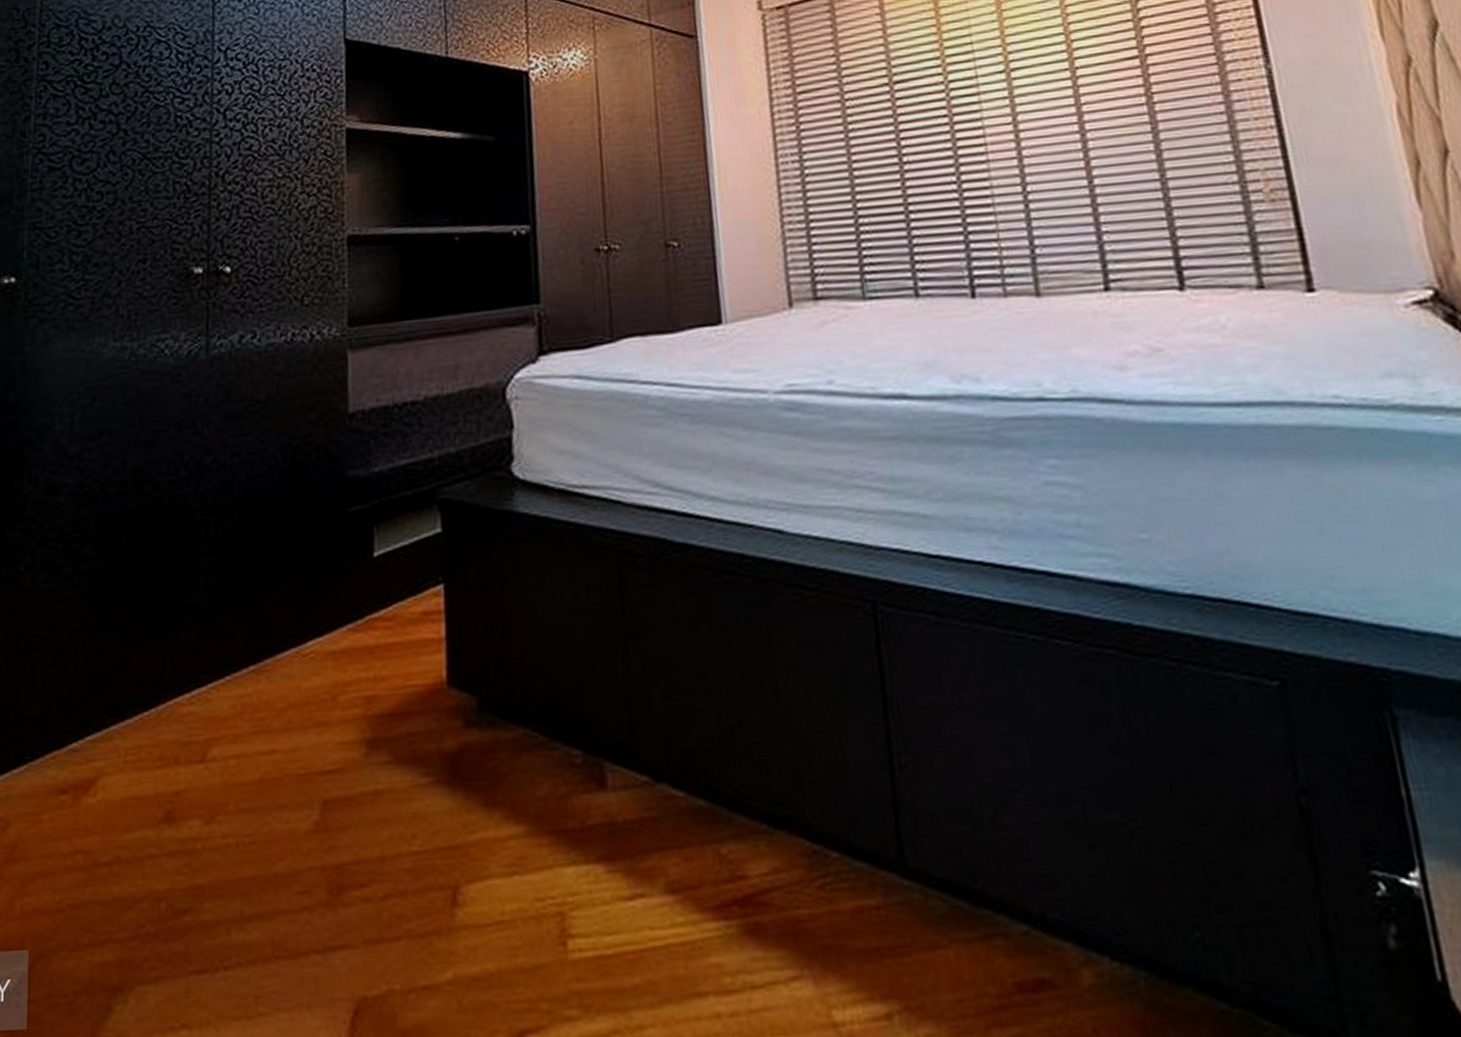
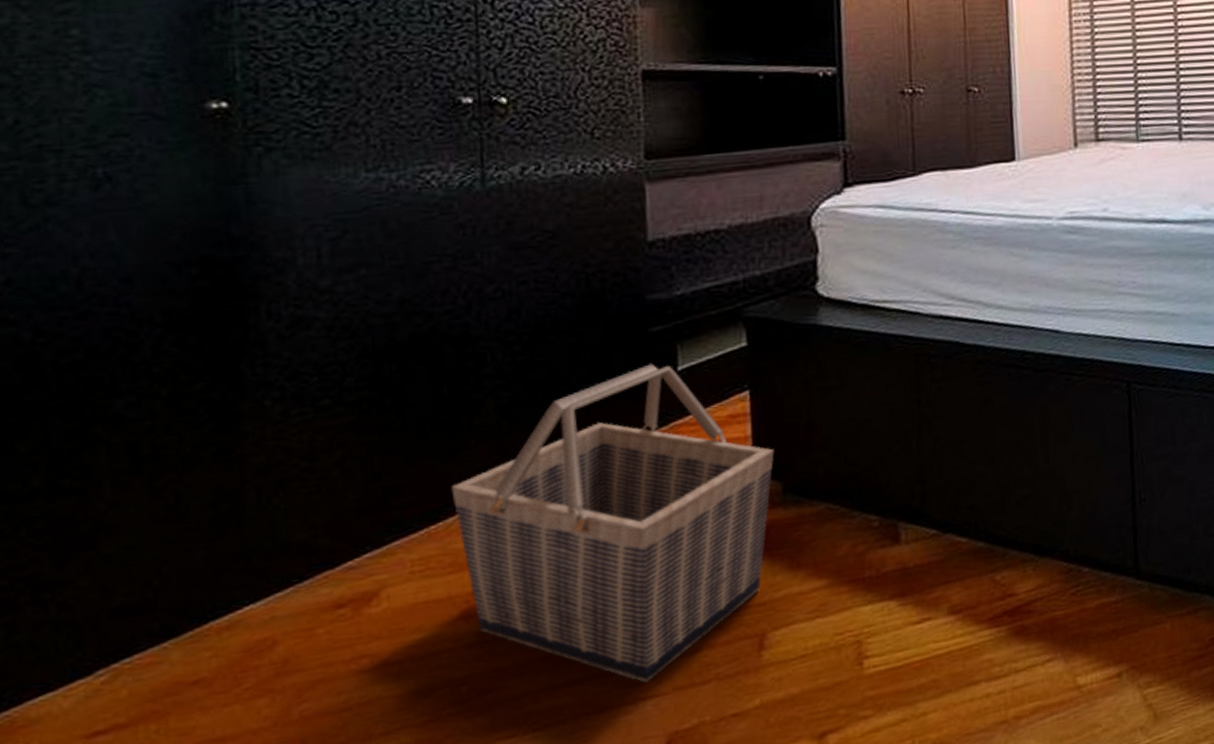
basket: none [164,547,469,928] -> present [451,363,774,683]

